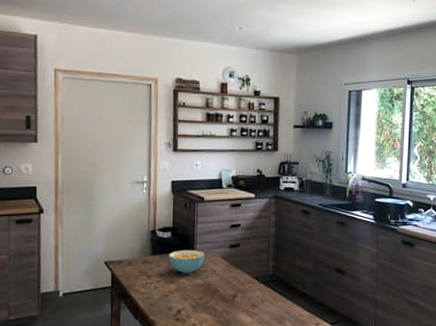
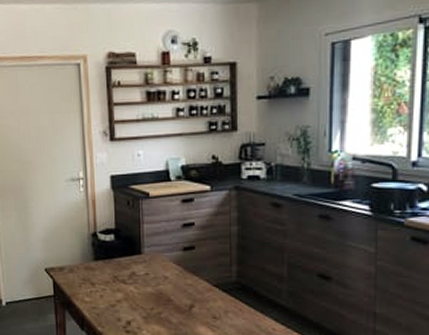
cereal bowl: present [169,250,204,274] -> none [113,254,154,281]

